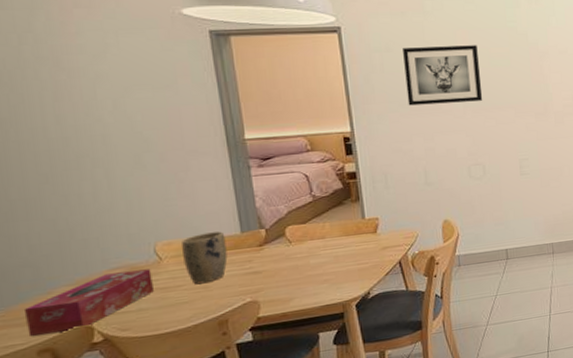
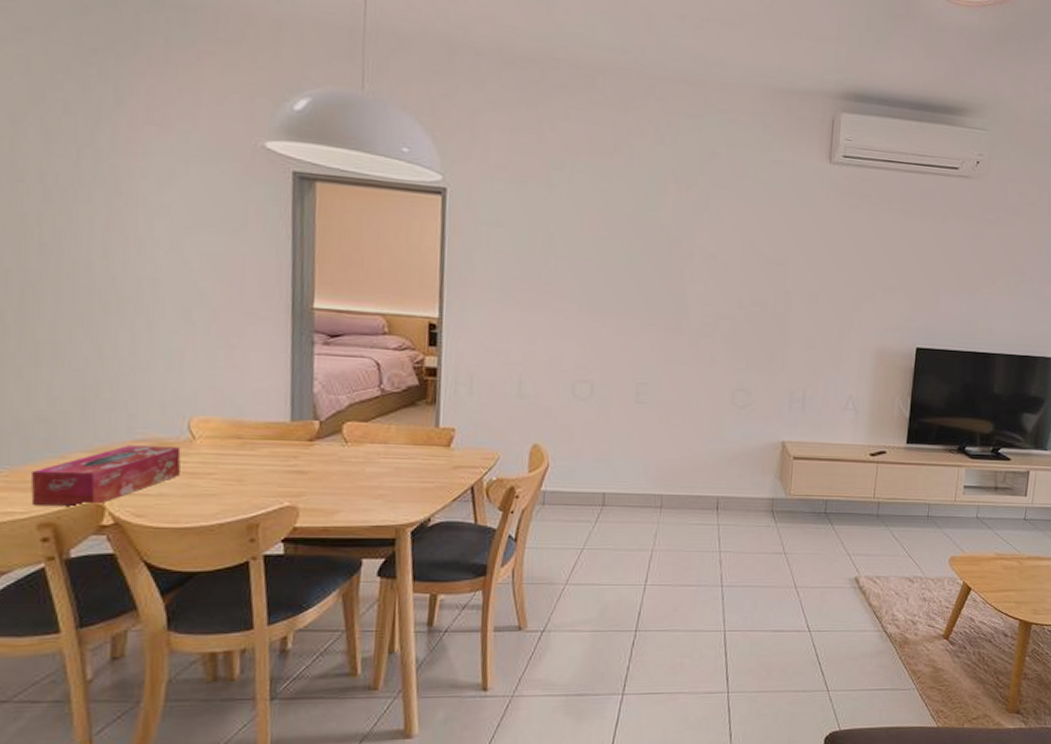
plant pot: present [182,231,228,285] -> none [219,414,272,476]
wall art: present [403,45,483,106] -> none [512,224,607,303]

